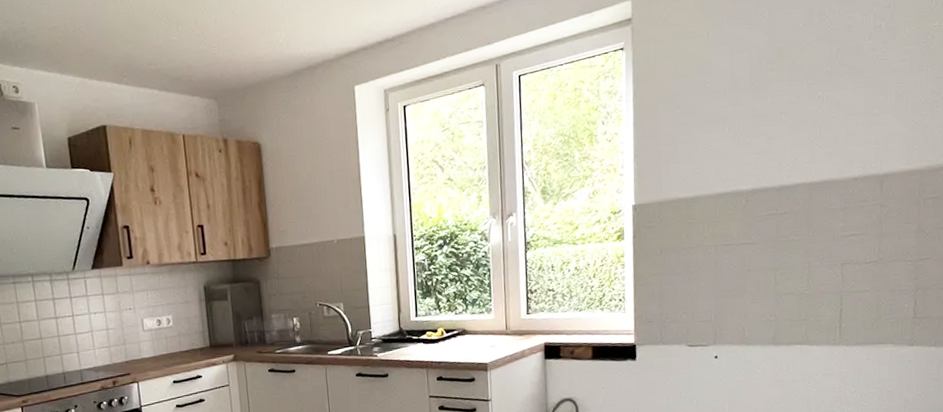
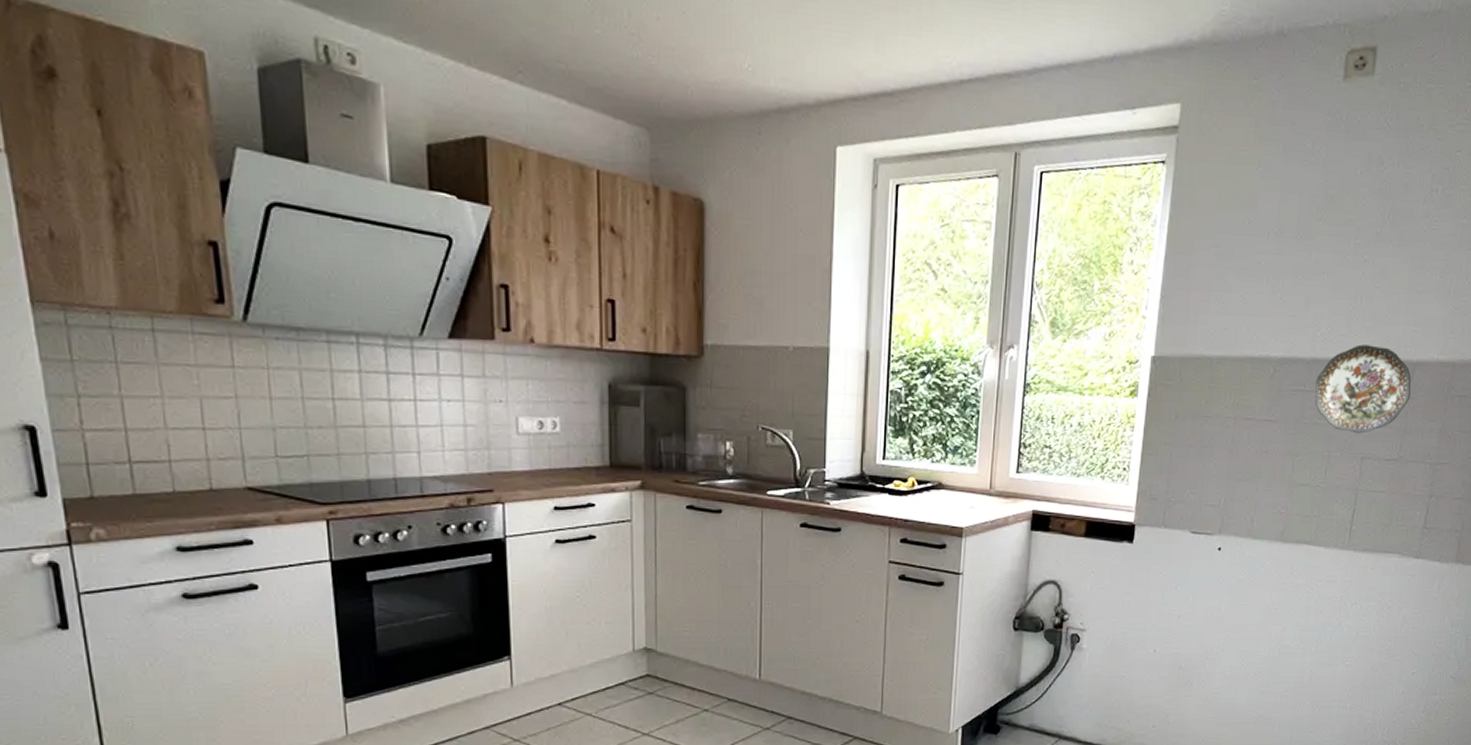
decorative plate: none [786,166,882,244] -> present [1314,344,1412,434]

